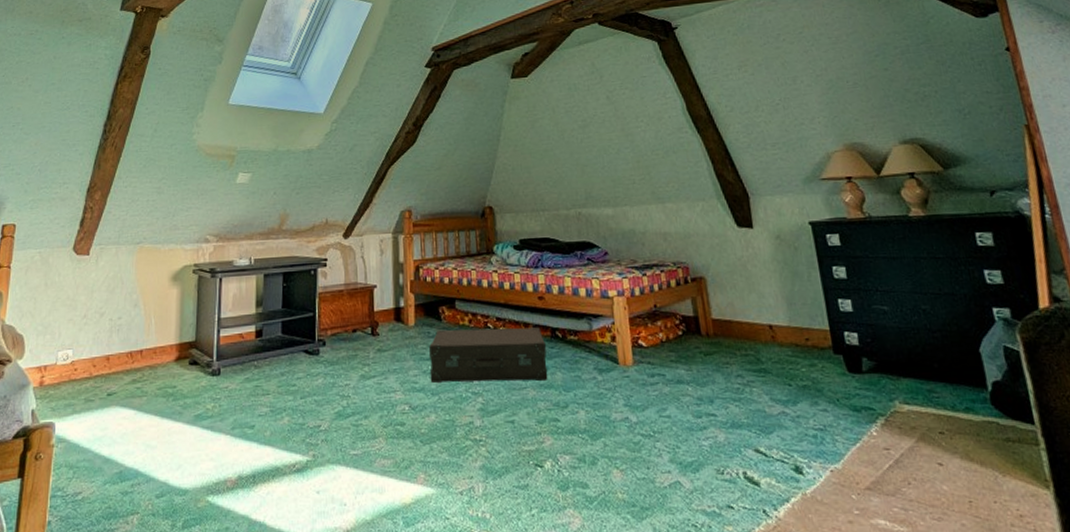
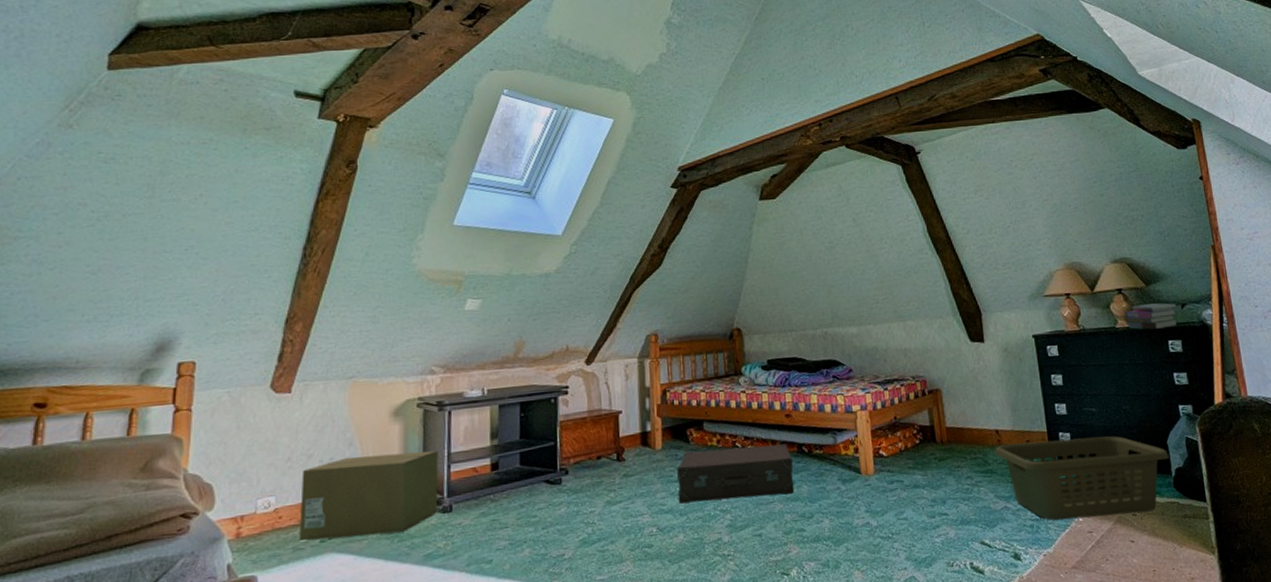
box: none [90,315,210,394] -> present [298,451,439,542]
laundry basket: none [768,339,983,432] -> present [994,436,1169,521]
books: none [919,189,985,220] -> present [1125,303,1177,330]

